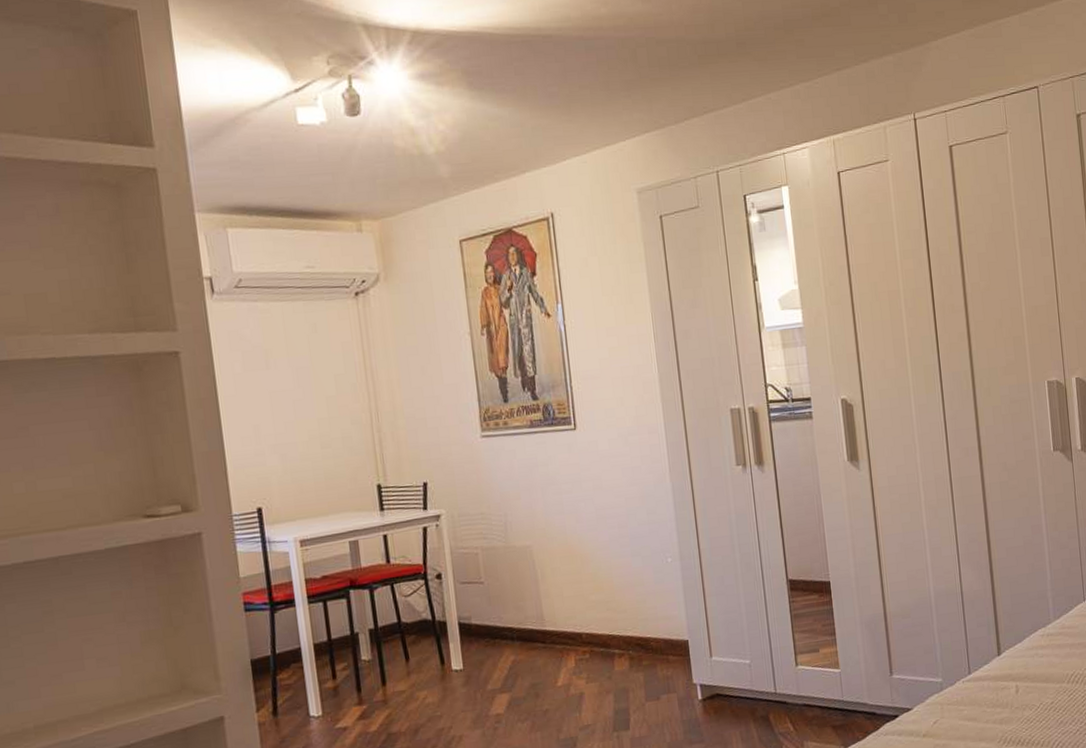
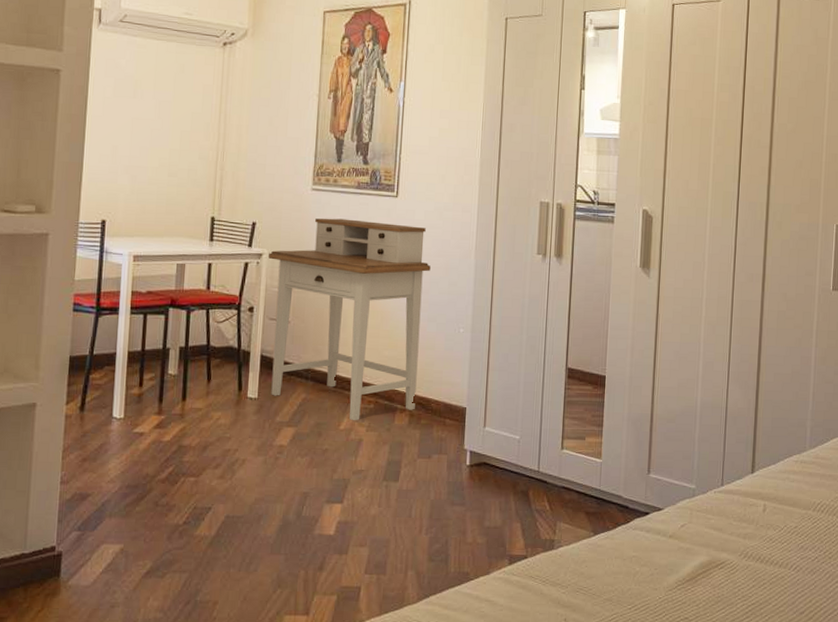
desk: none [447,457,634,675] -> present [269,218,431,421]

